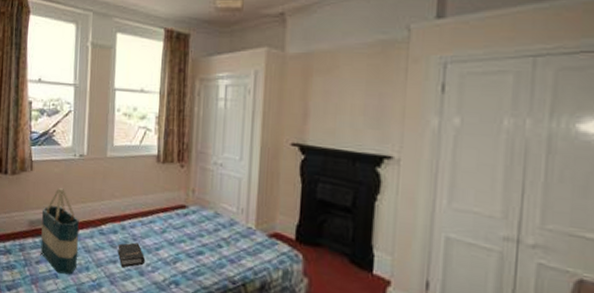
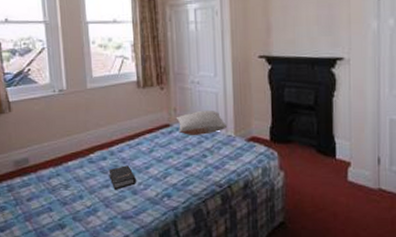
tote bag: present [40,188,79,275] -> none [27,125,70,206]
pillow: none [193,195,249,223] -> present [176,110,228,135]

